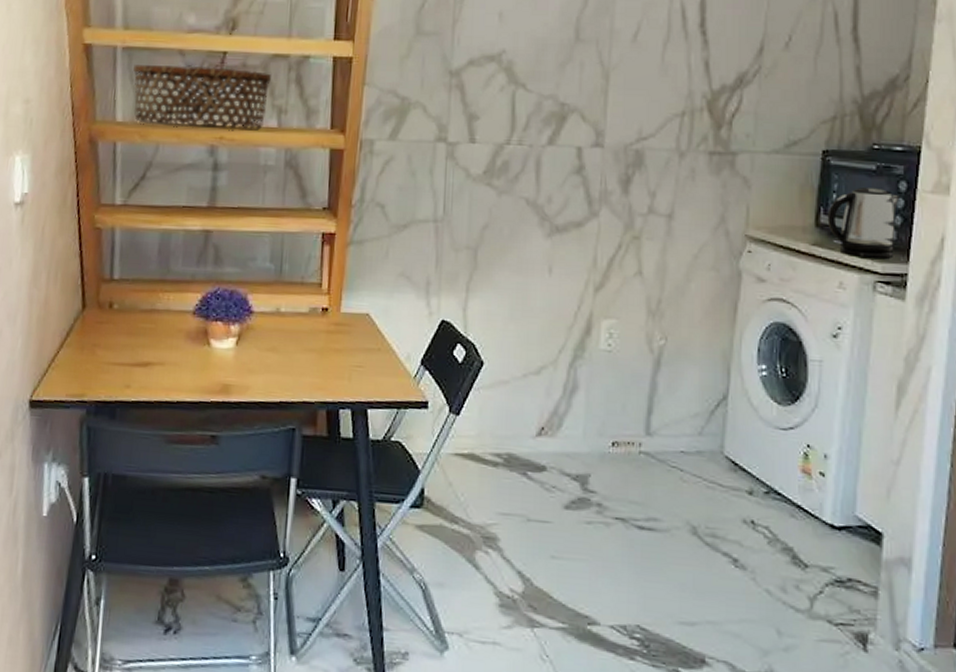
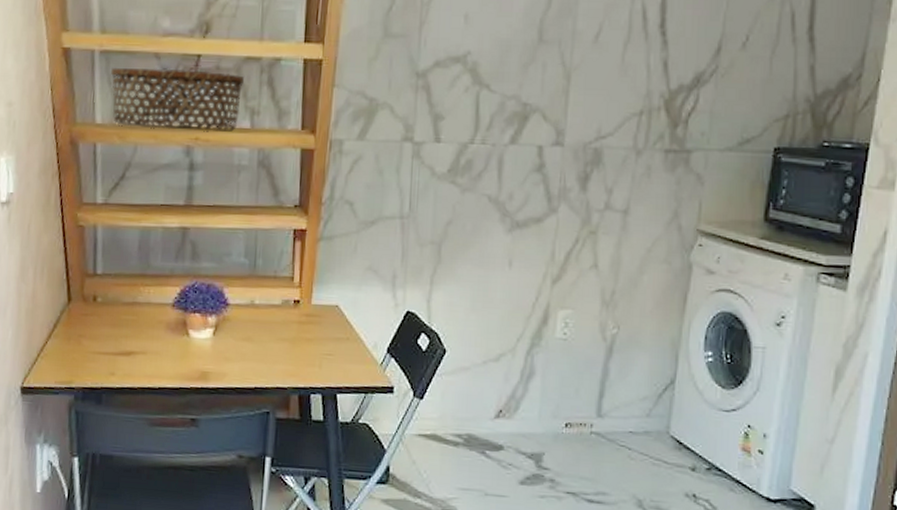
kettle: present [827,186,900,260] -> none [776,182,846,252]

